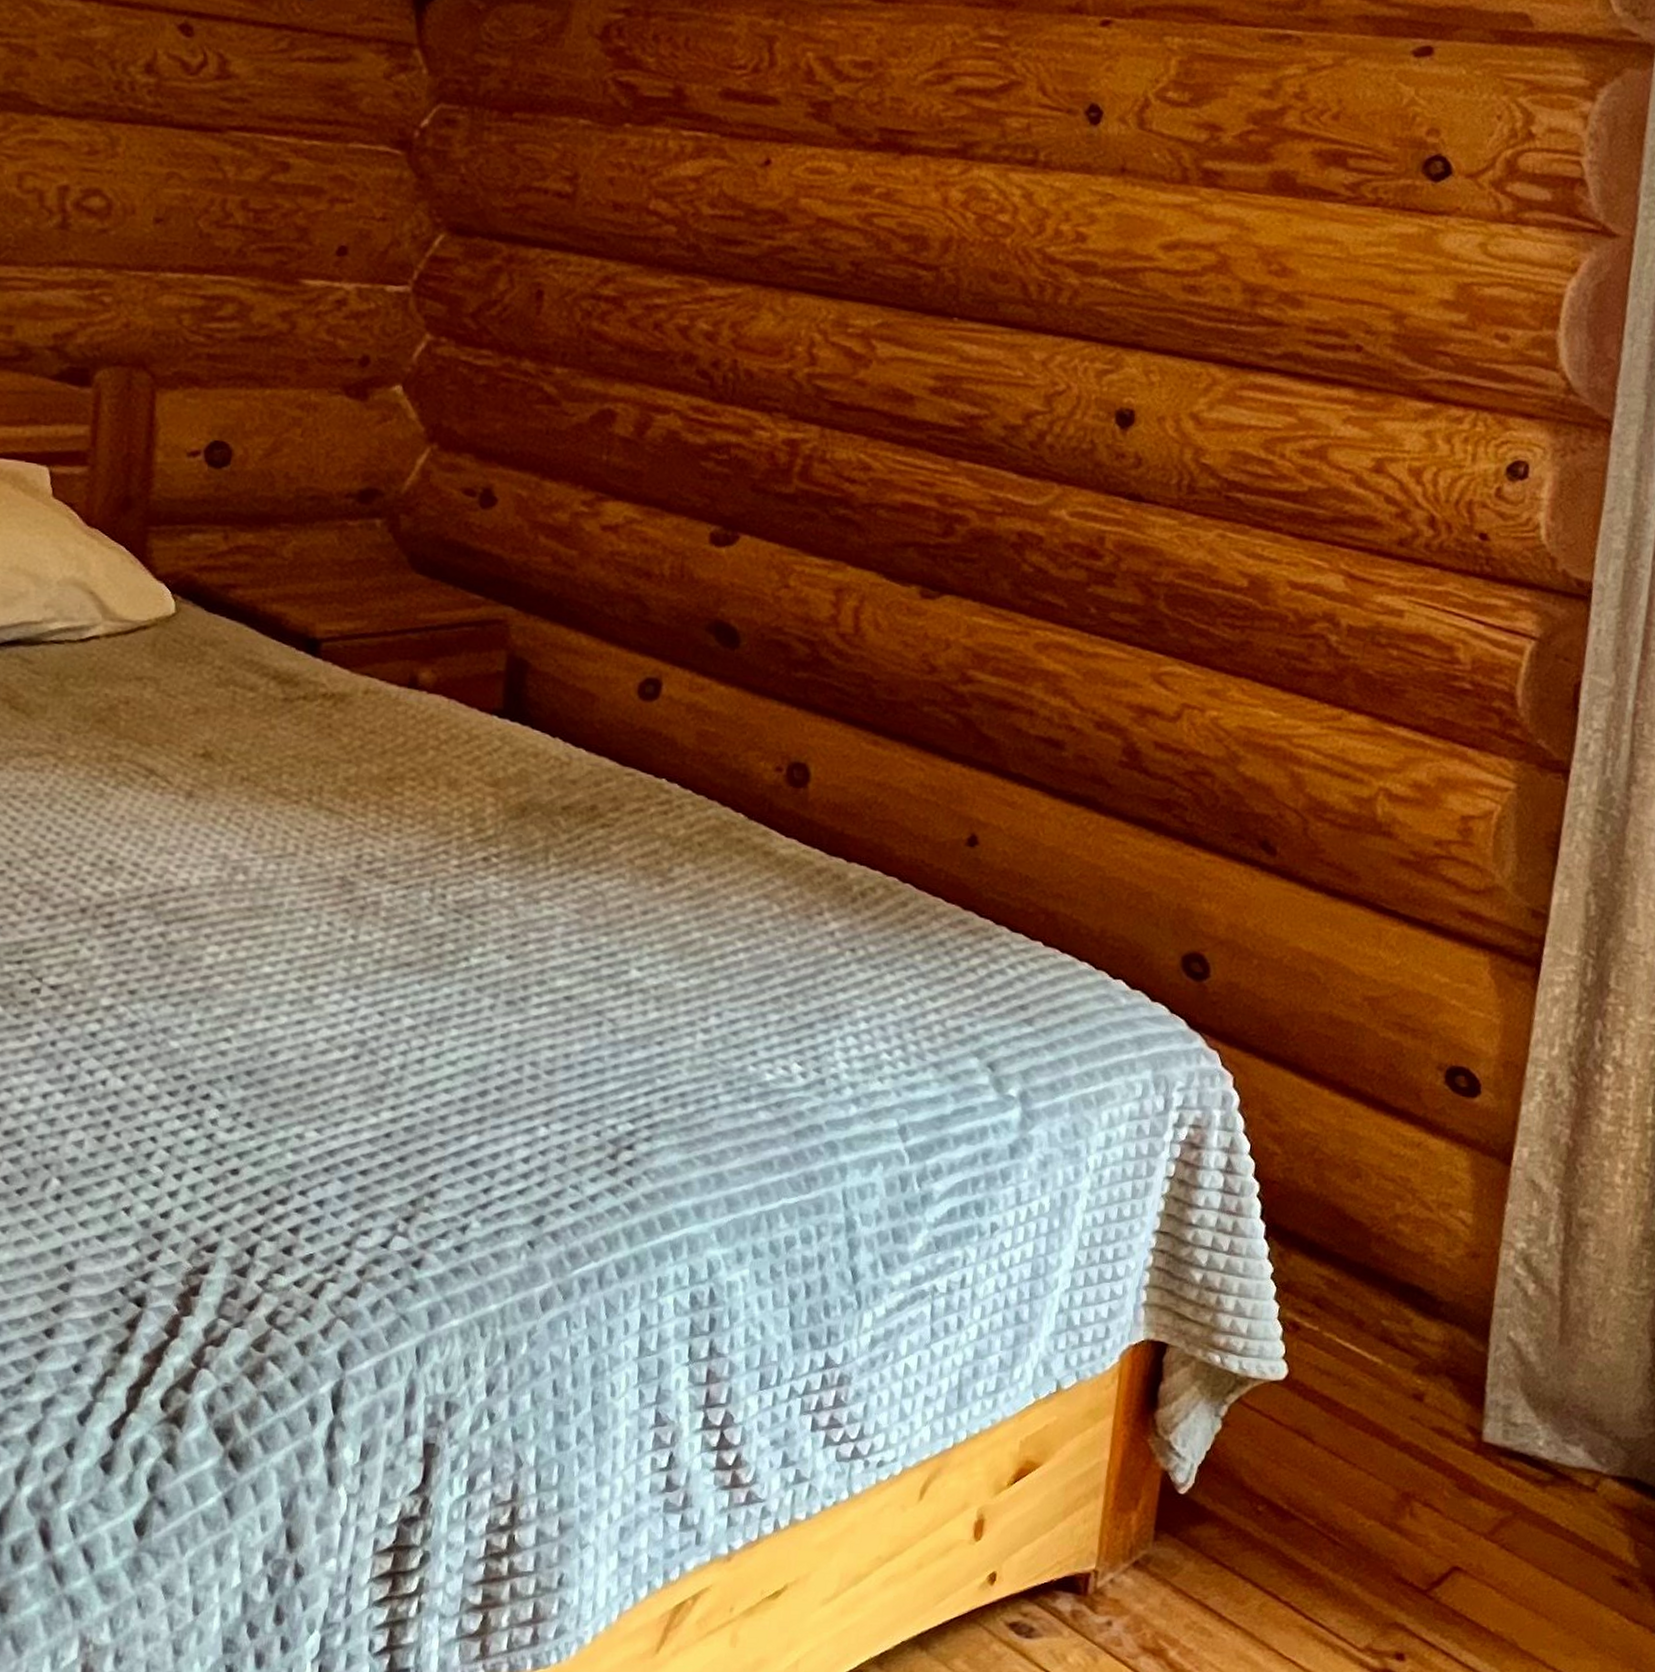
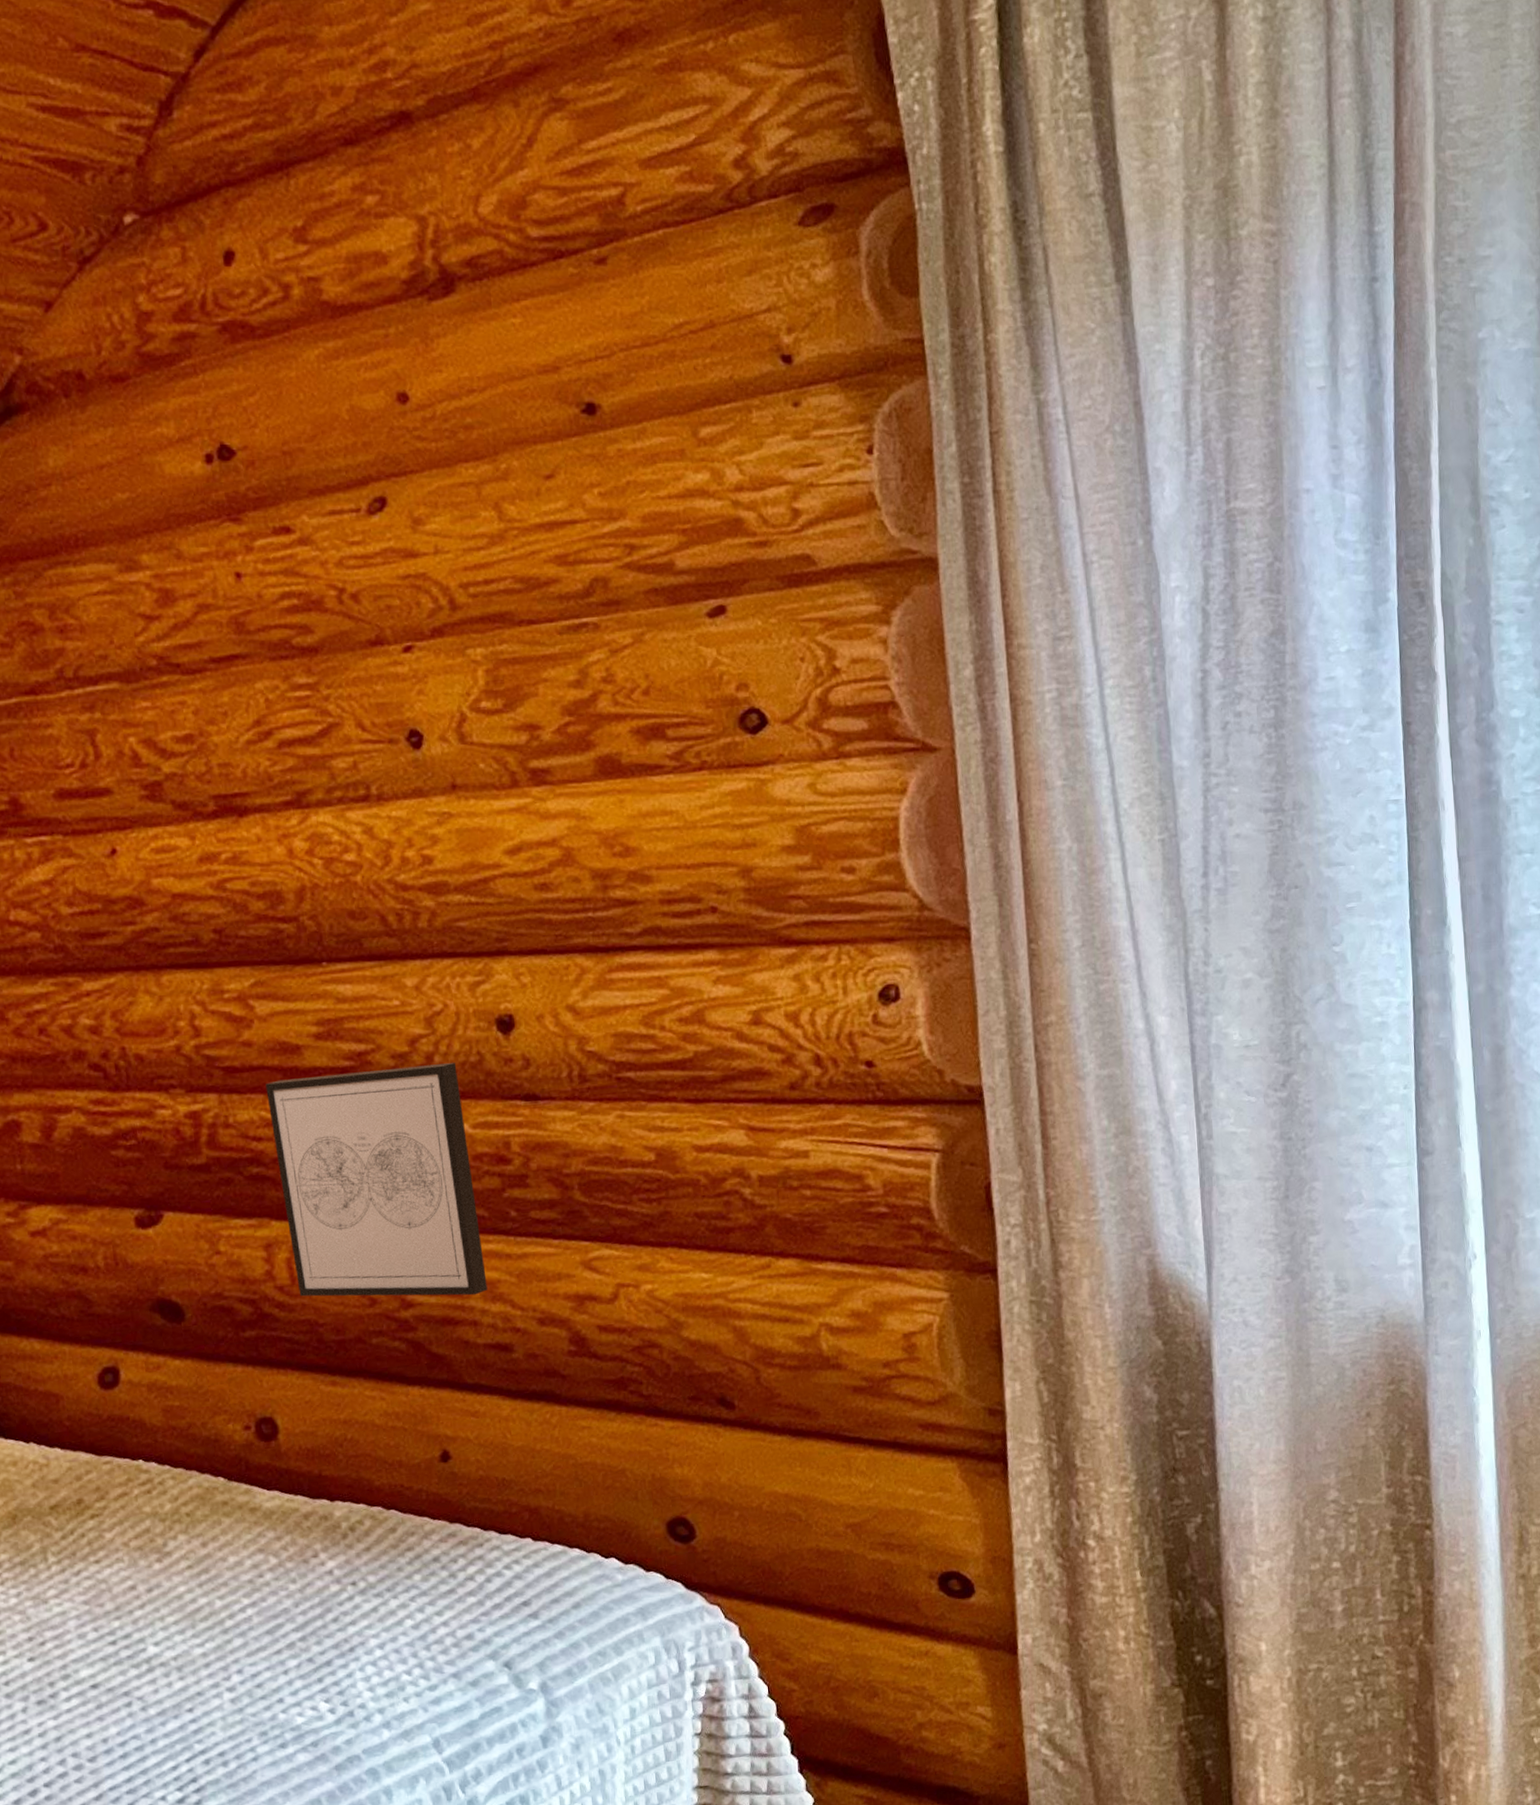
wall art: none [860,426,1067,685] -> present [265,1063,488,1297]

